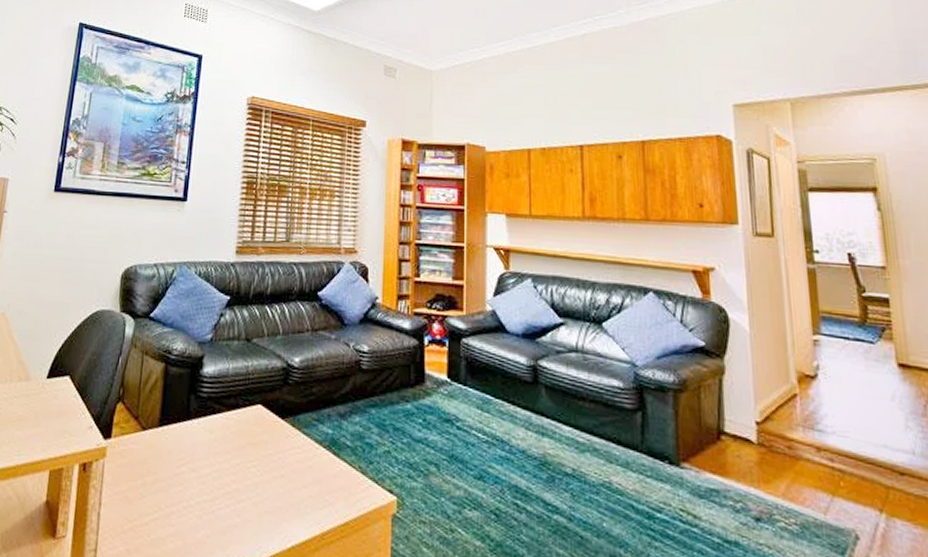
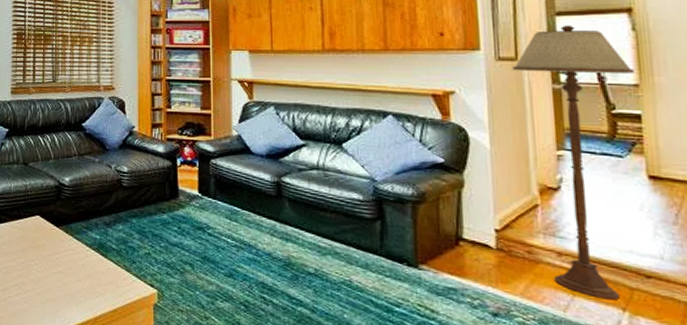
floor lamp: none [770,201,882,501] -> present [513,25,635,300]

